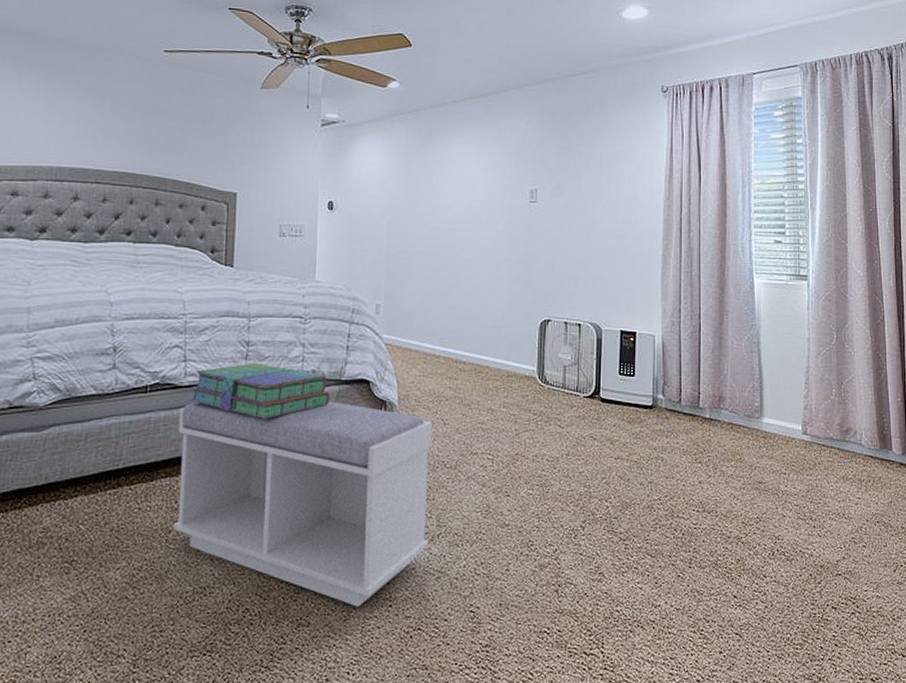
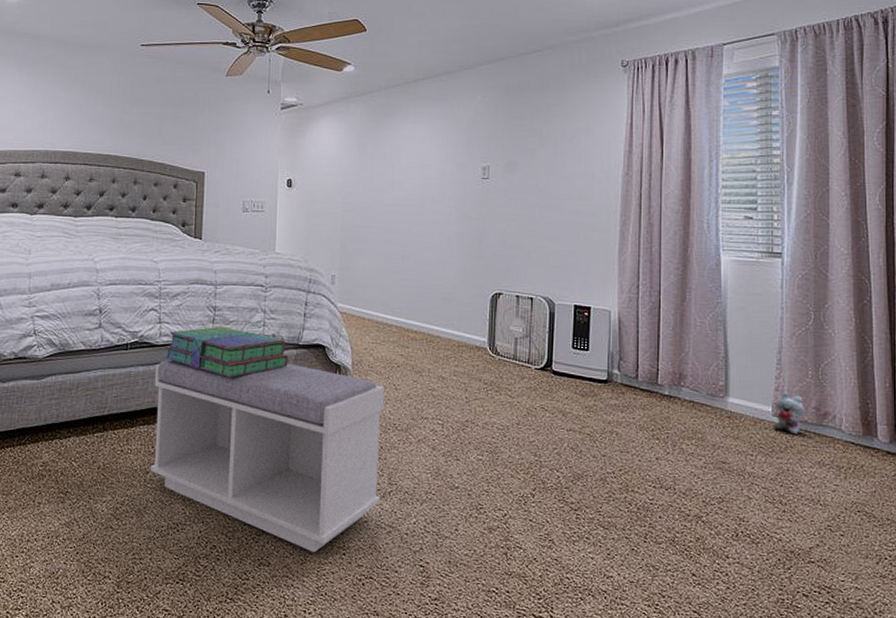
plush toy: none [803,411,831,451] -> present [773,392,806,435]

